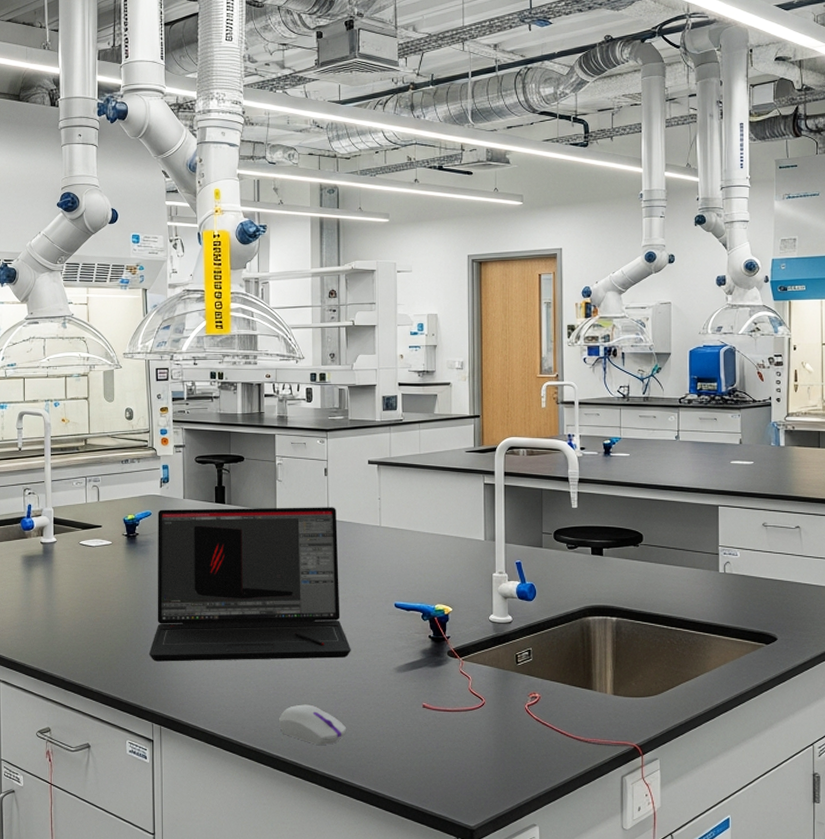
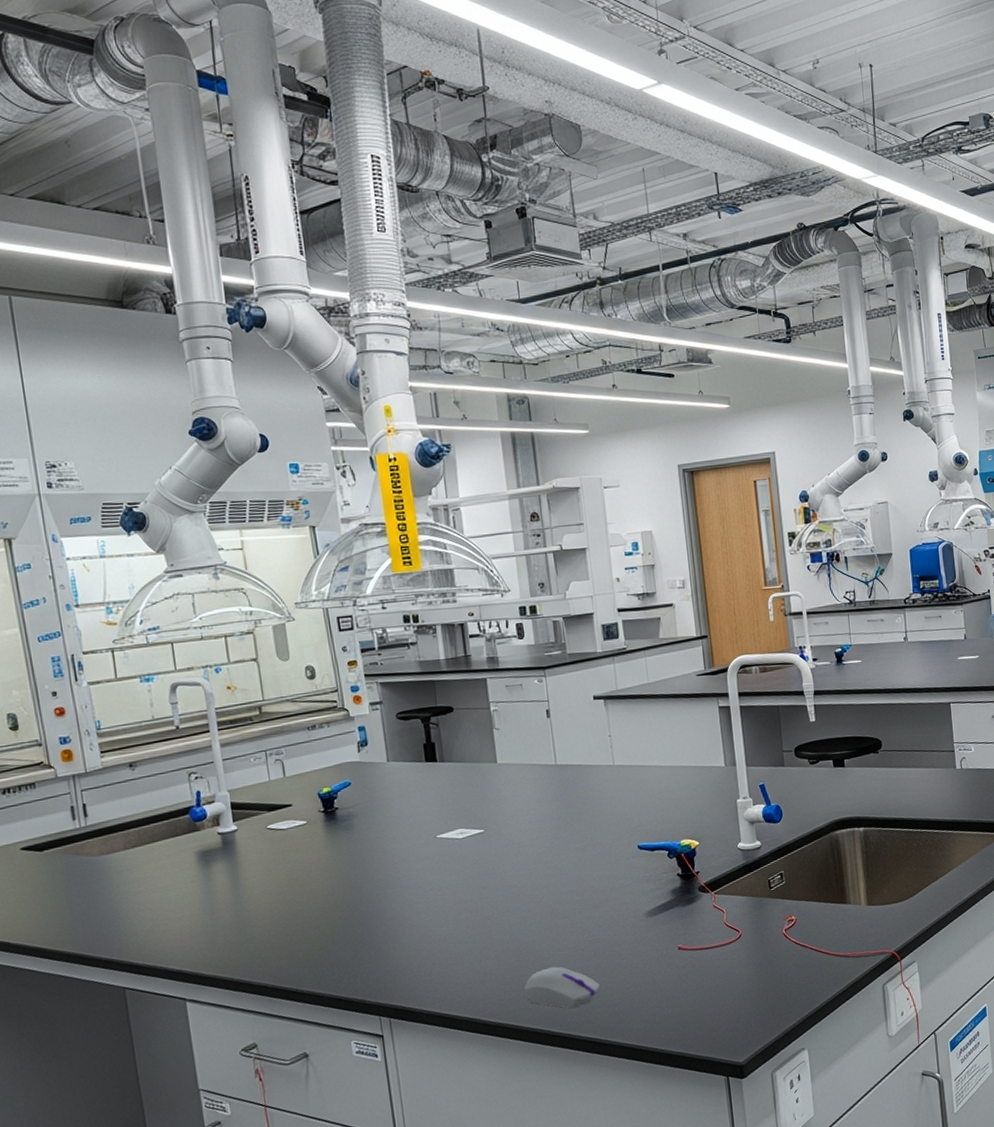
laptop: present [149,507,351,662] -> none [358,750,596,948]

